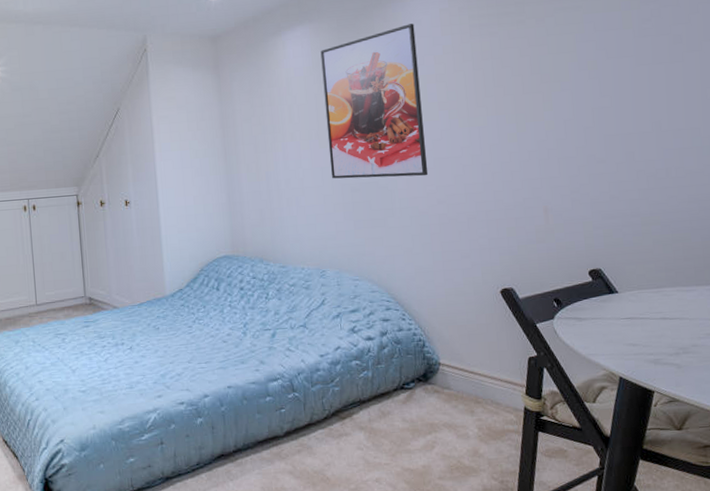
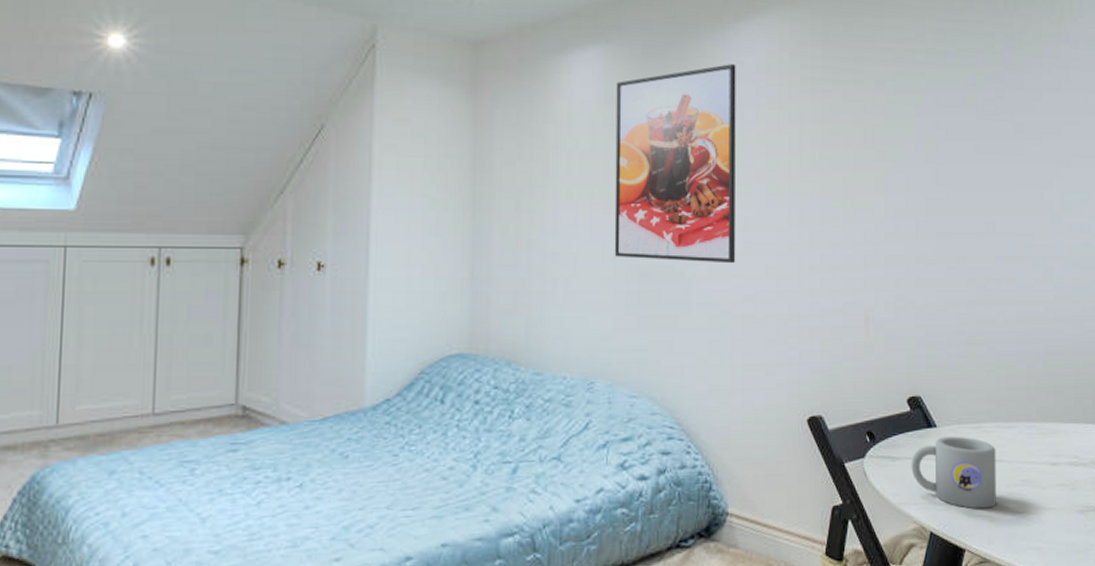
mug: none [596,299,681,359] -> present [911,436,996,509]

